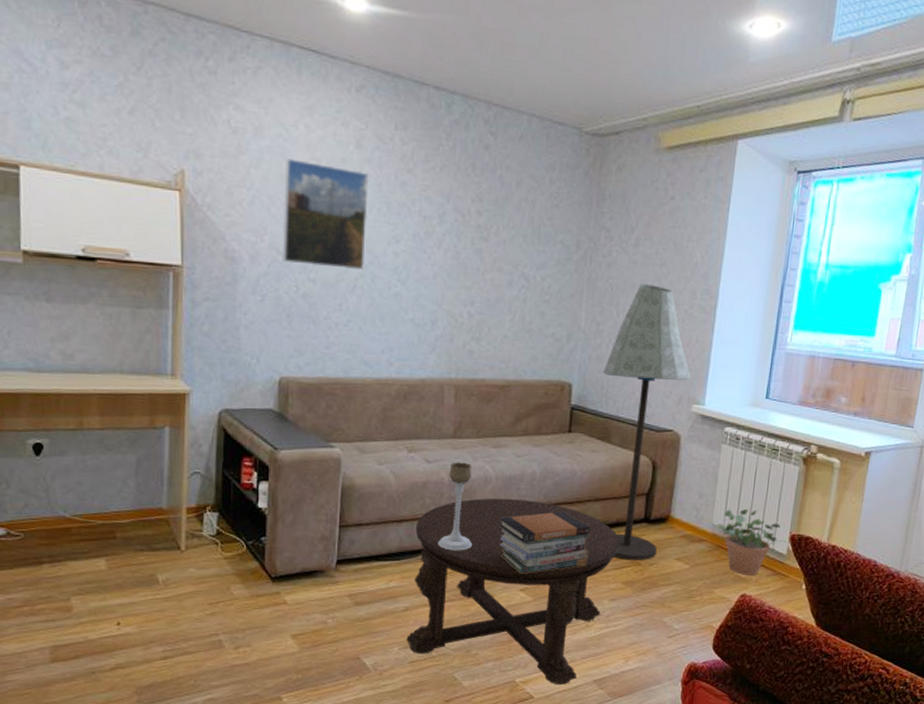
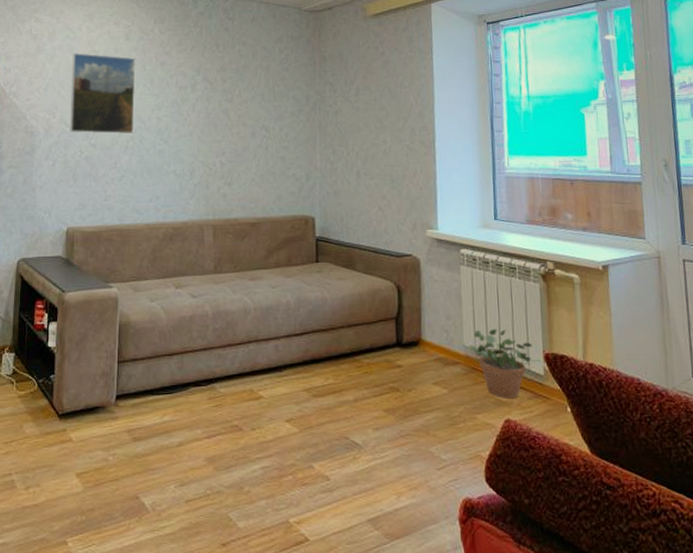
coffee table: present [406,498,619,685] -> none [181,329,375,526]
candle holder: present [438,462,473,551] -> none [206,295,238,382]
book stack: present [498,511,591,574] -> none [260,339,347,404]
floor lamp: present [602,284,691,560] -> none [340,126,421,386]

